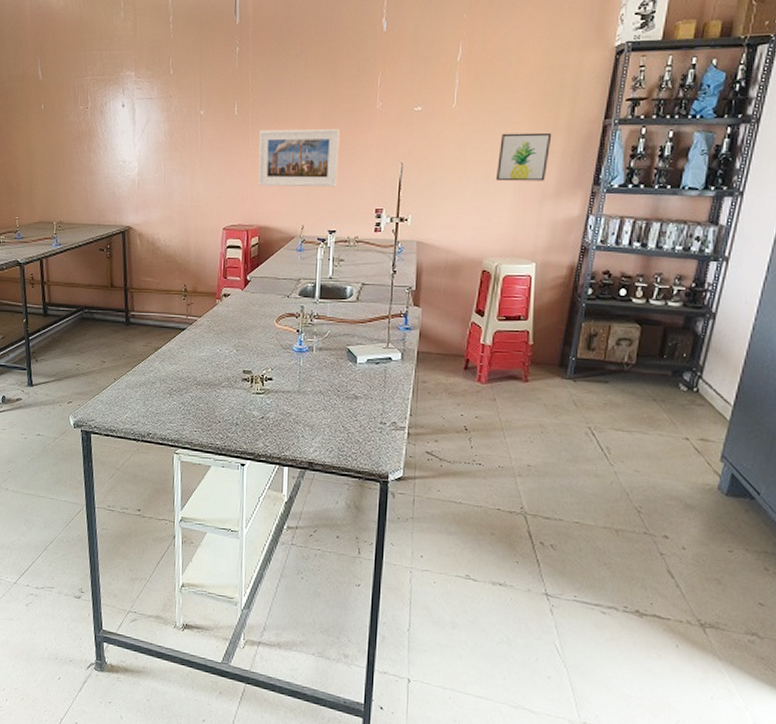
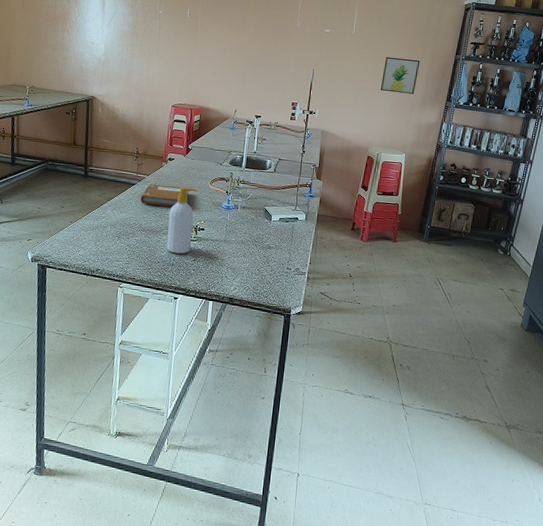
notebook: none [193,328,250,354] -> present [140,184,189,207]
soap bottle: none [227,328,261,411] -> present [166,186,197,254]
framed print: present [258,129,340,187] -> none [202,31,268,83]

